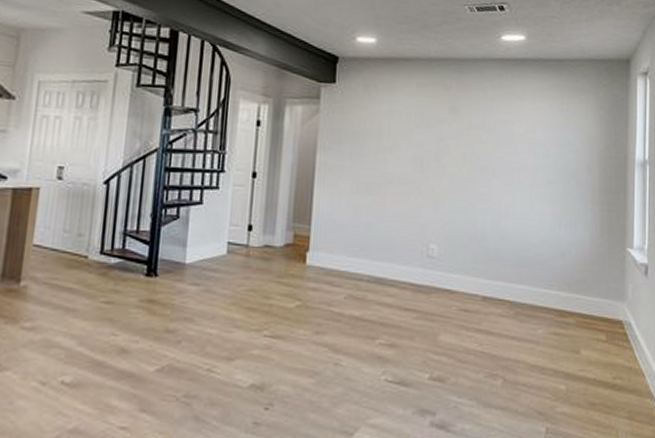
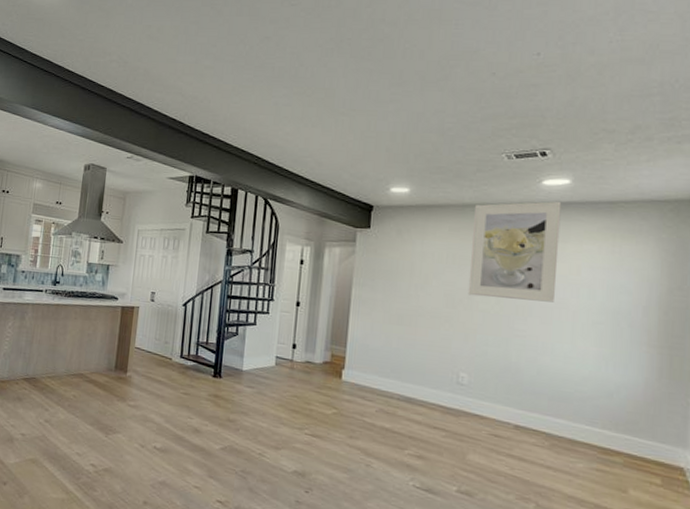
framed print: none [436,57,518,163] -> present [467,201,562,303]

